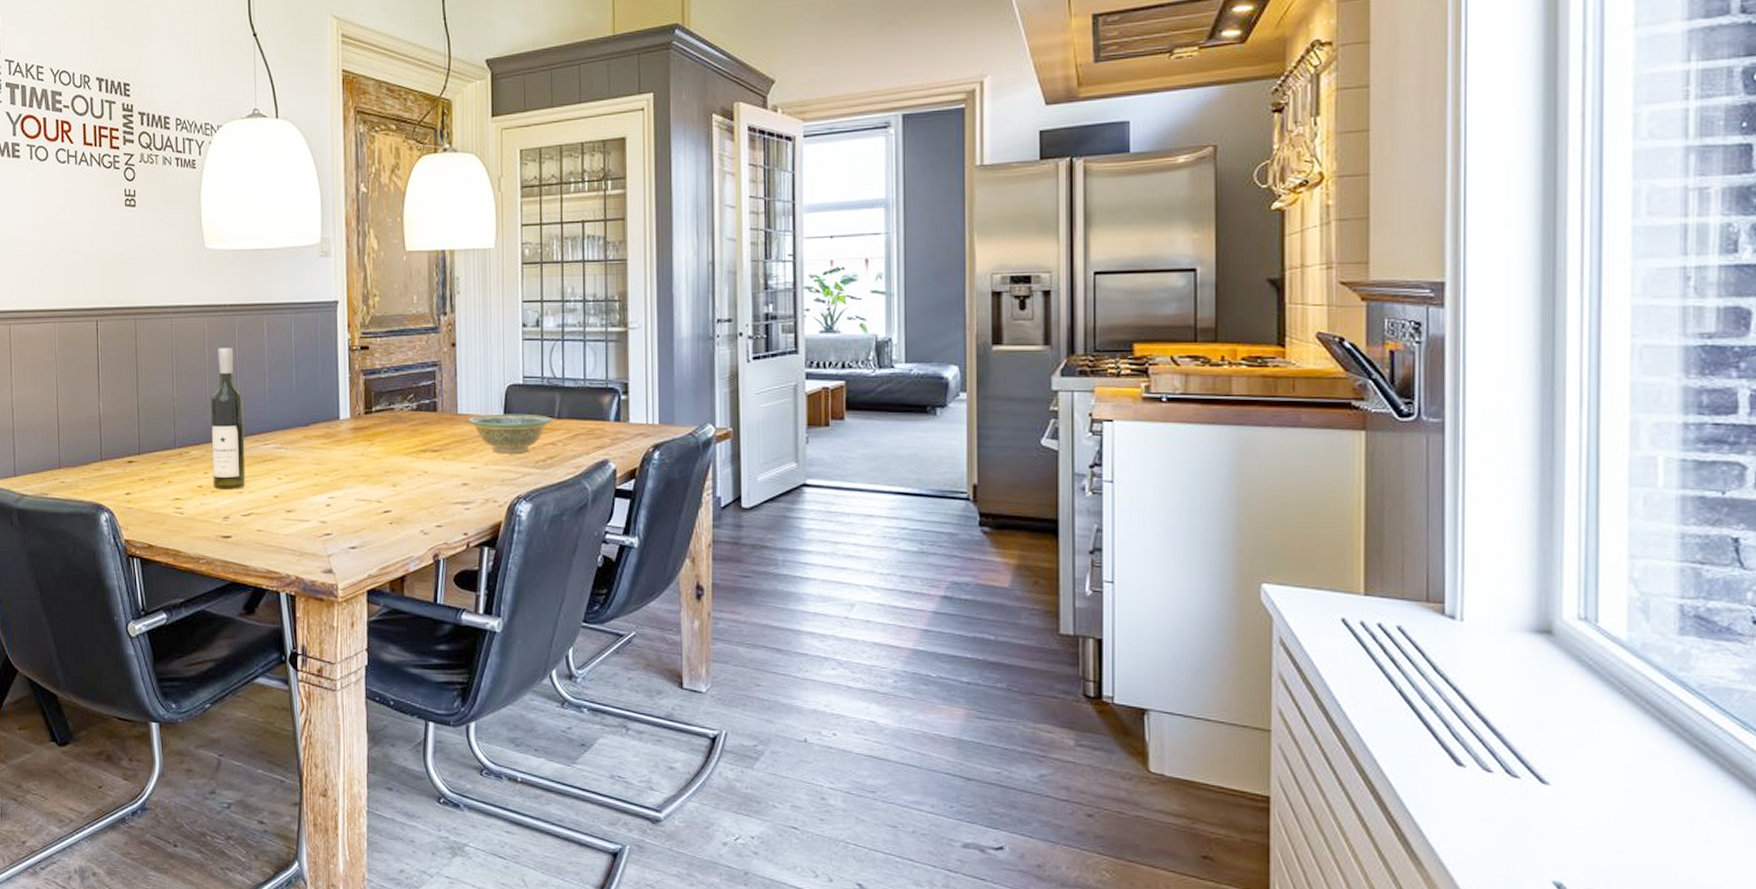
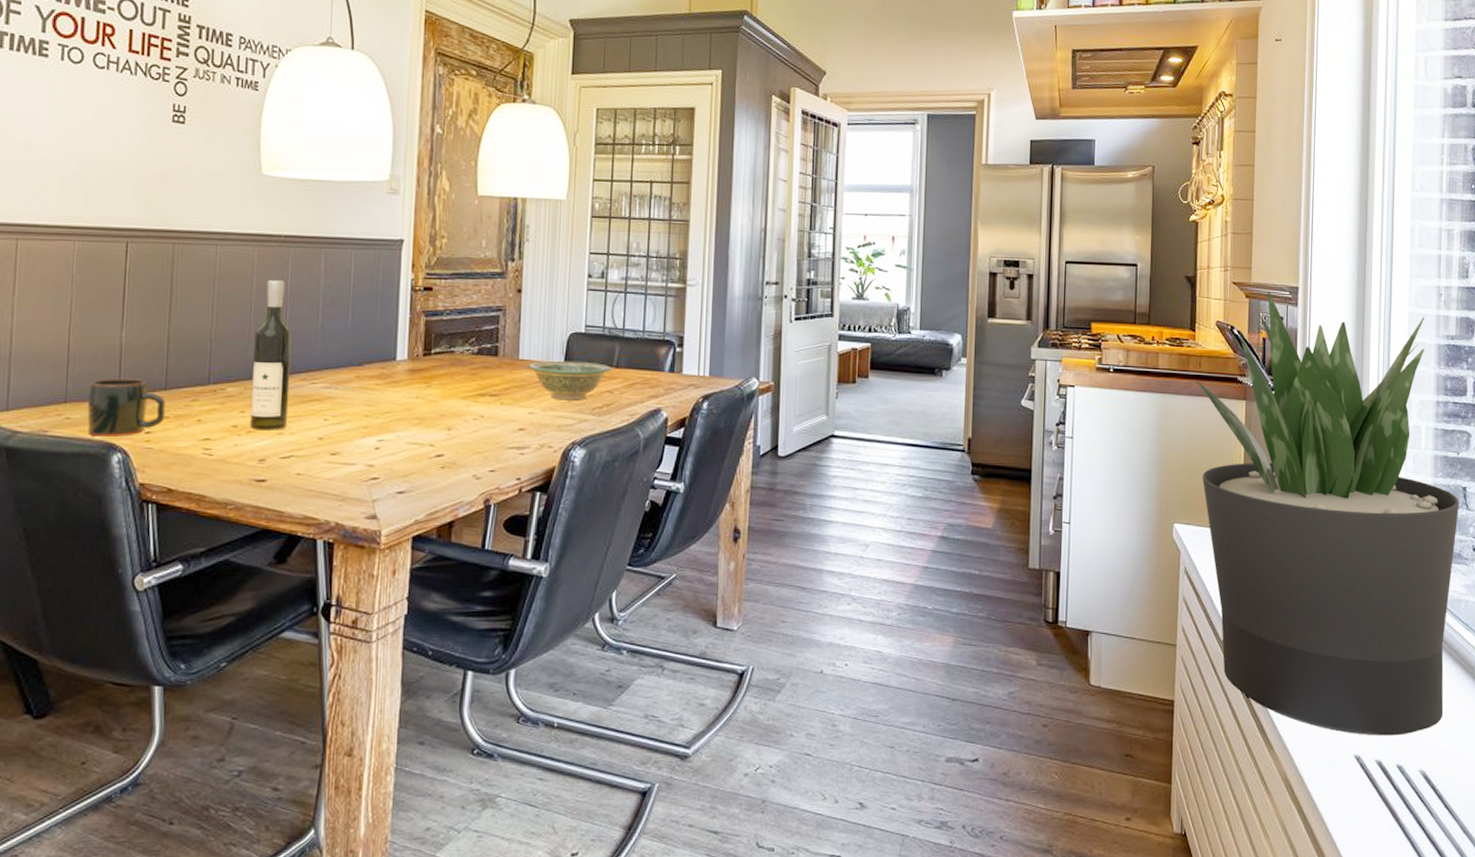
mug: none [77,445,141,499] -> present [87,378,166,438]
planter: none [1287,291,1727,862] -> present [1195,292,1459,736]

